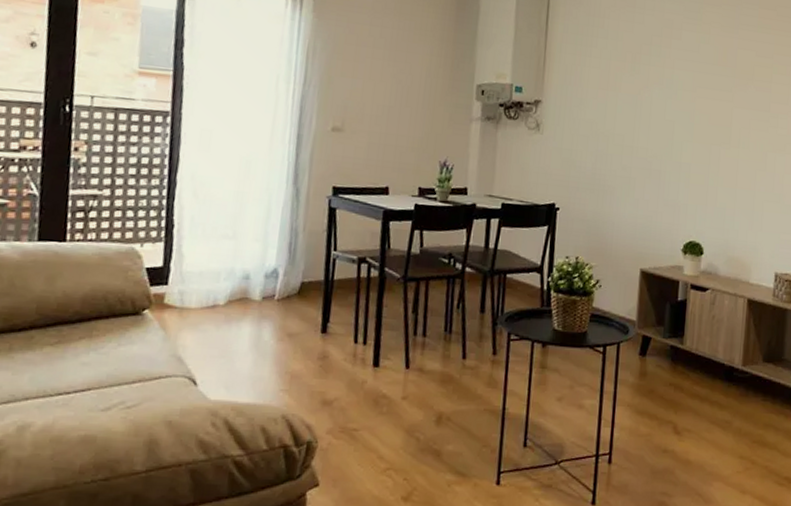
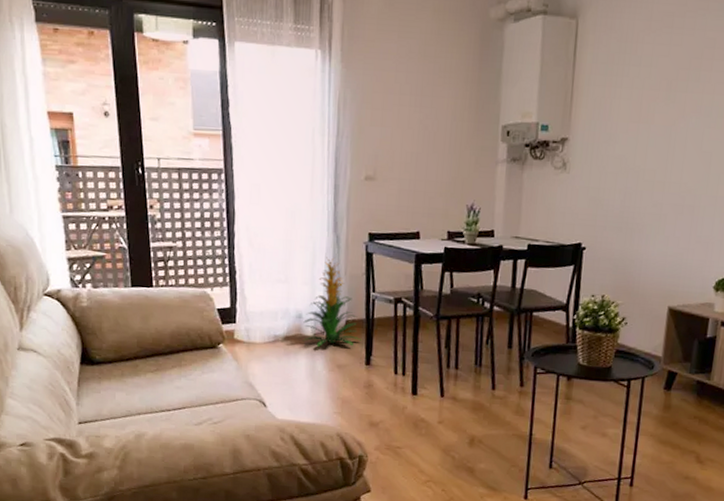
indoor plant: none [249,211,318,312] -> present [303,257,361,347]

